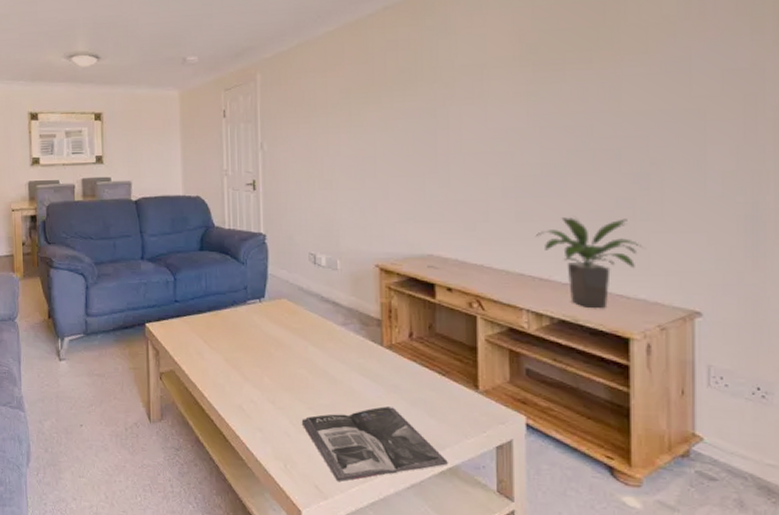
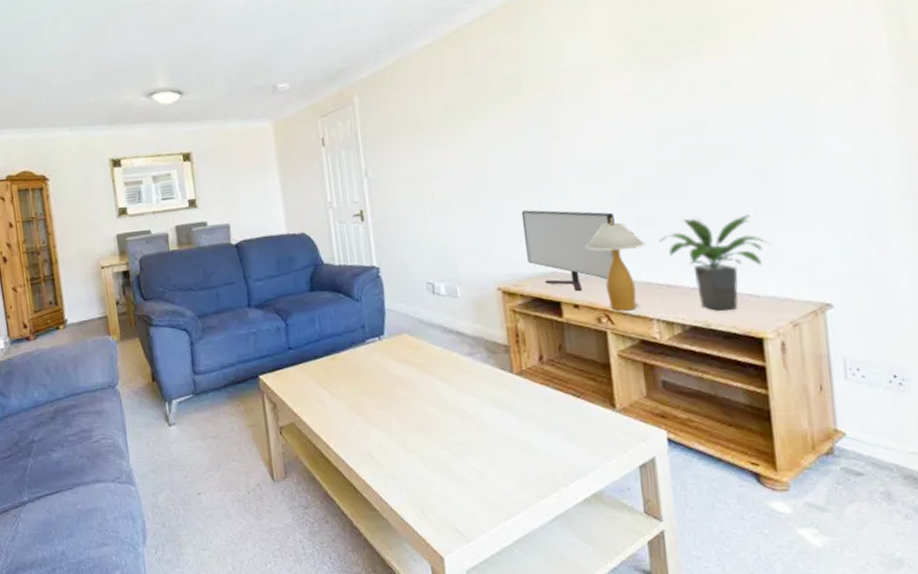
magazine: present [301,406,448,482] -> none [435,436,592,521]
television: none [404,195,494,275] -> present [521,210,615,291]
table lamp: none [464,208,522,299] -> present [586,216,645,311]

